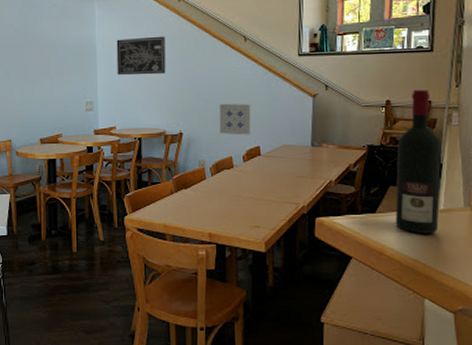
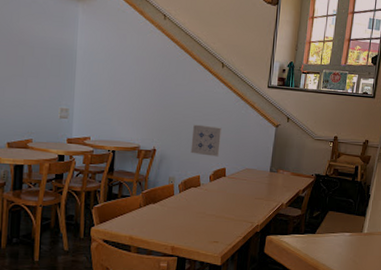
wall art: present [116,36,166,76] -> none [96,48,148,90]
wine bottle: present [395,89,442,234] -> none [329,129,372,253]

